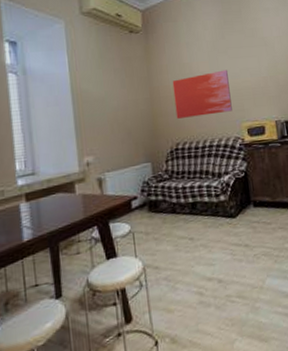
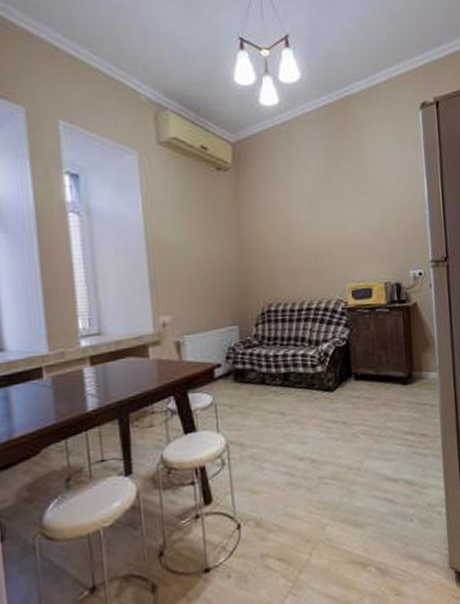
wall art: present [172,69,232,119] -> none [266,220,336,276]

